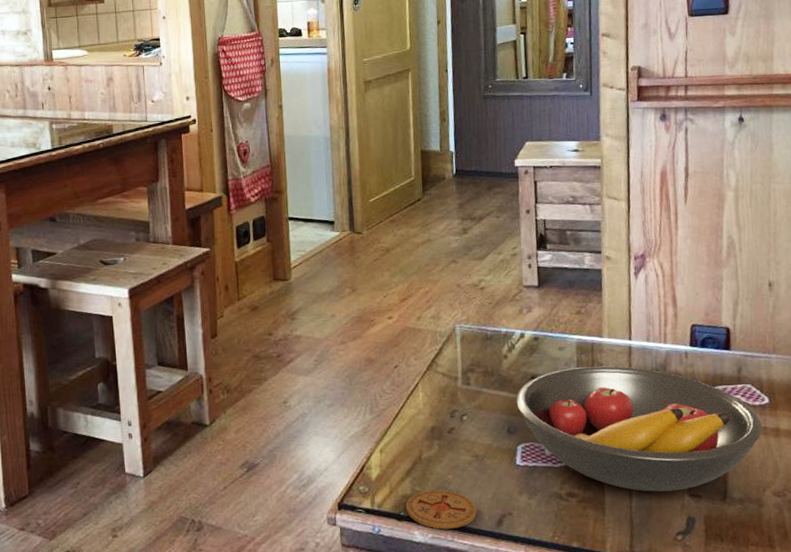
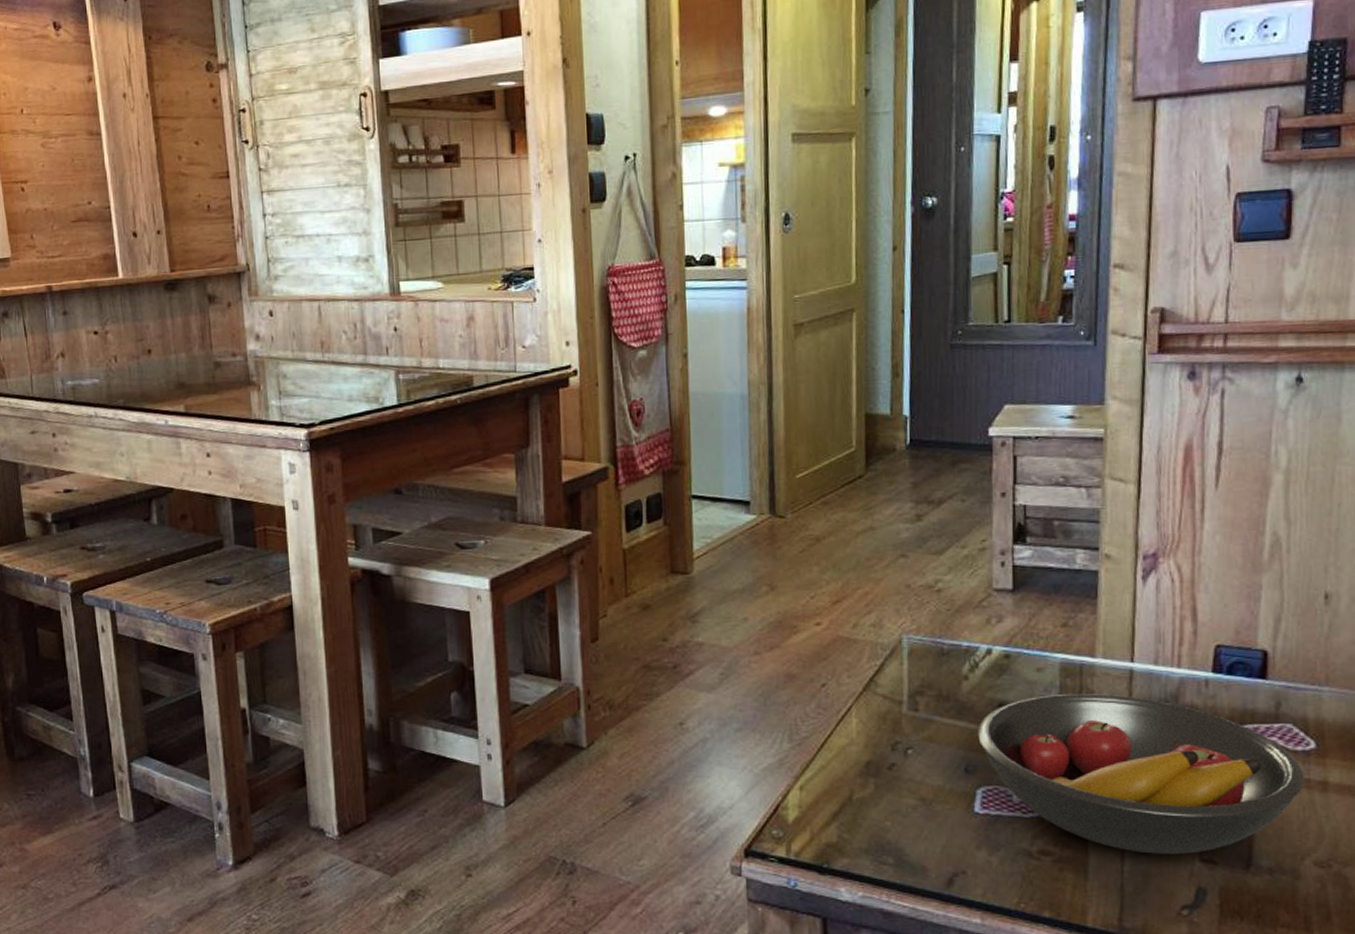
coaster: present [405,489,477,529] -> none [830,838,921,887]

